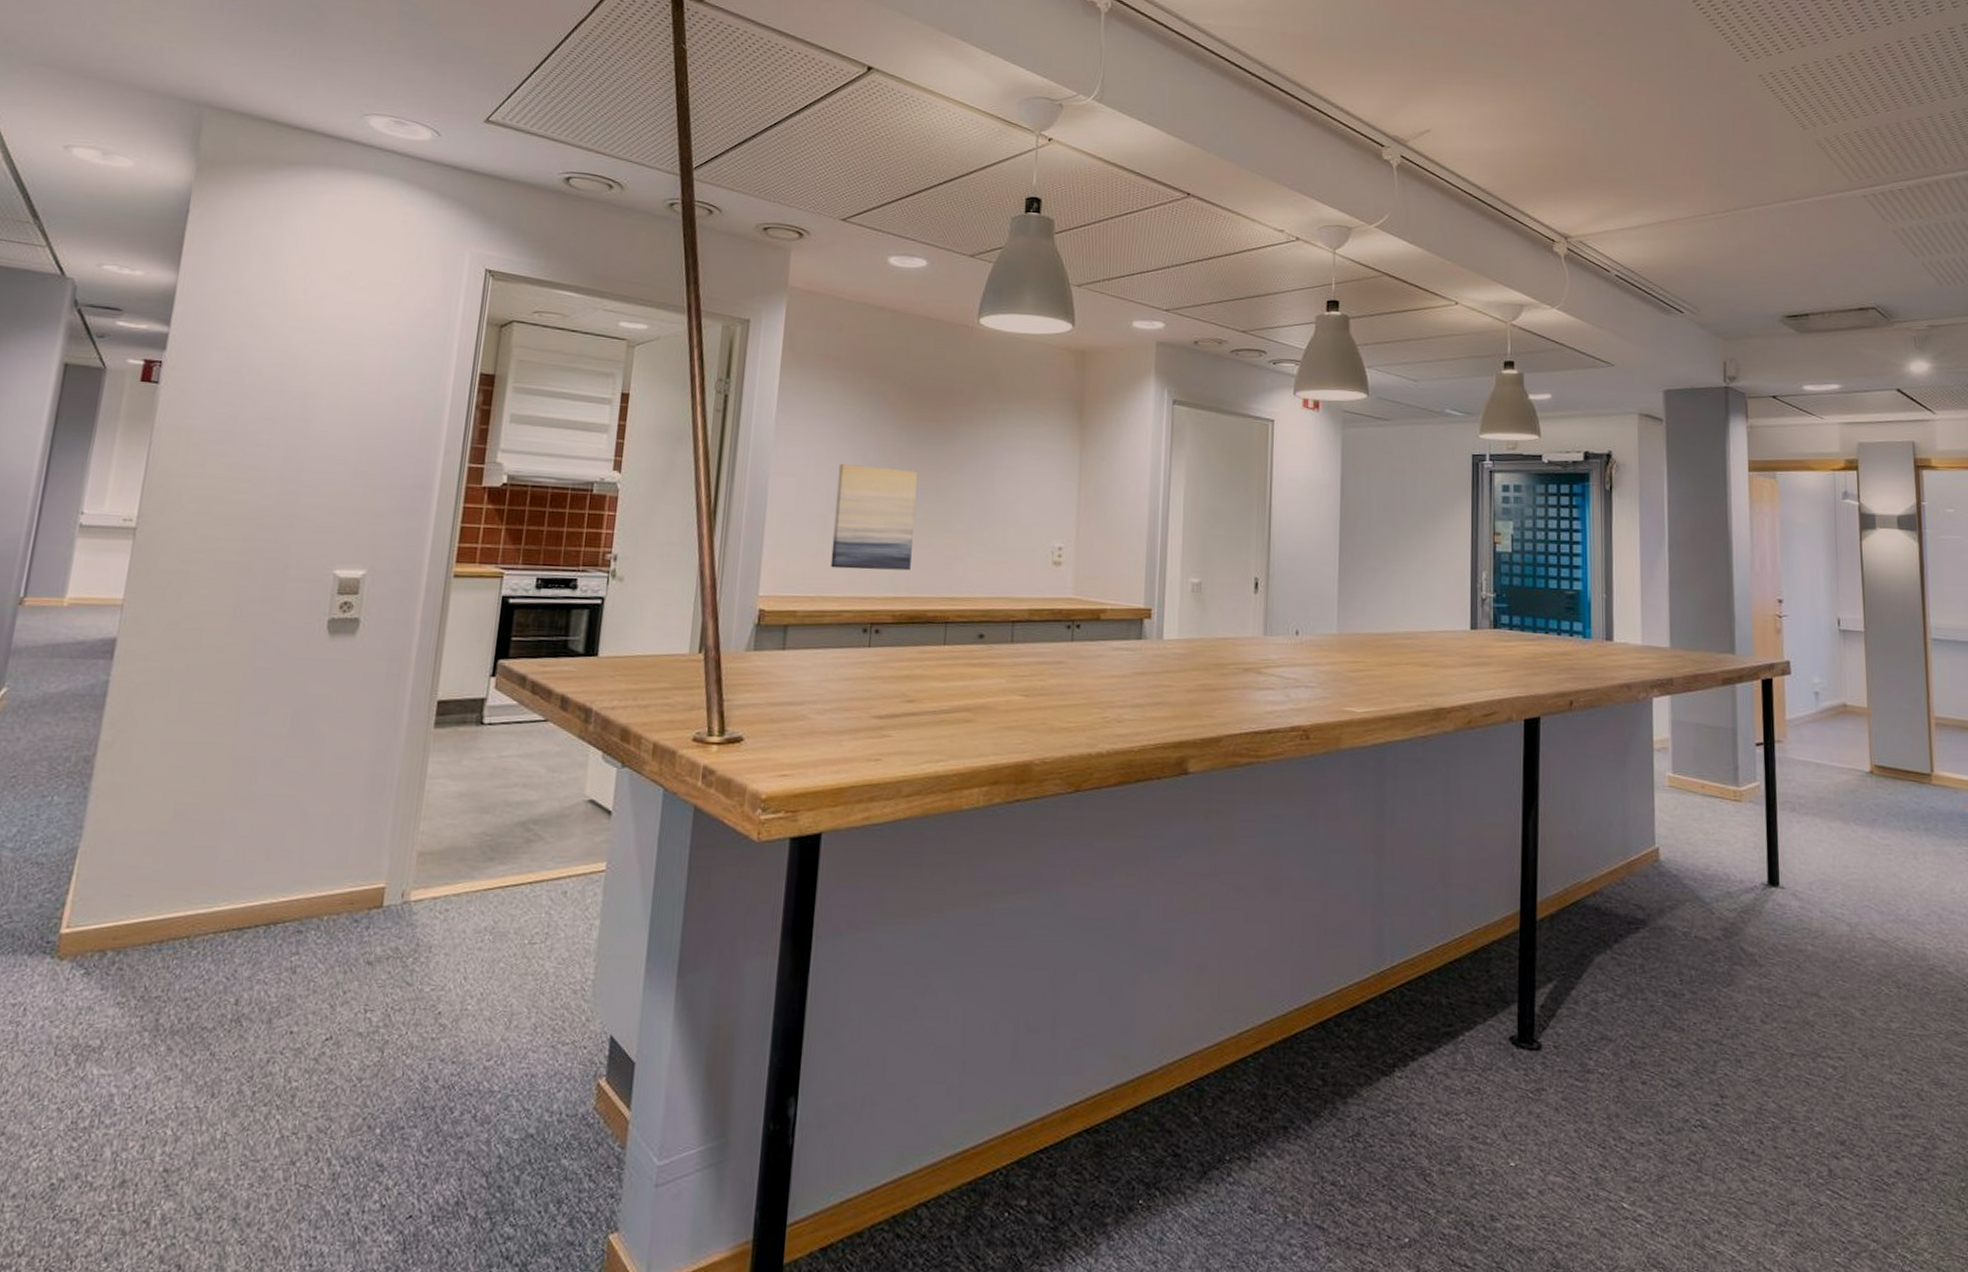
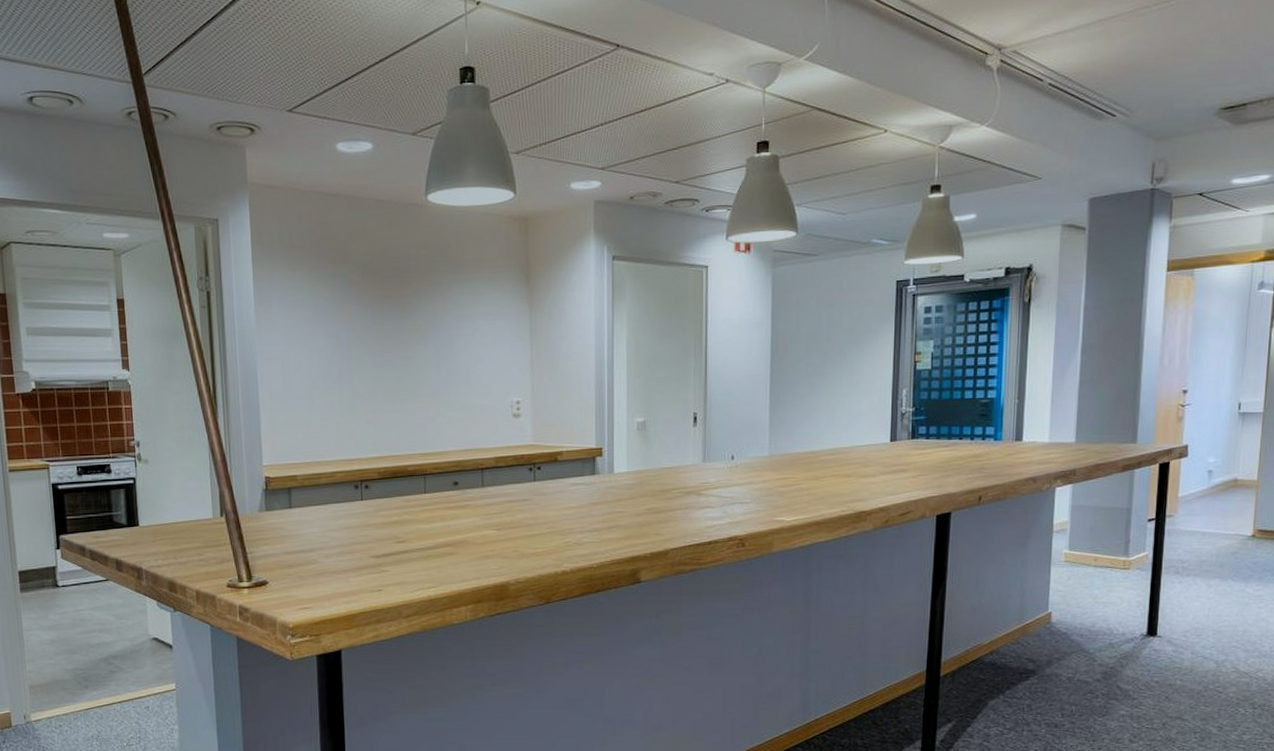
wall art: present [830,464,918,571] -> none [316,344,389,437]

